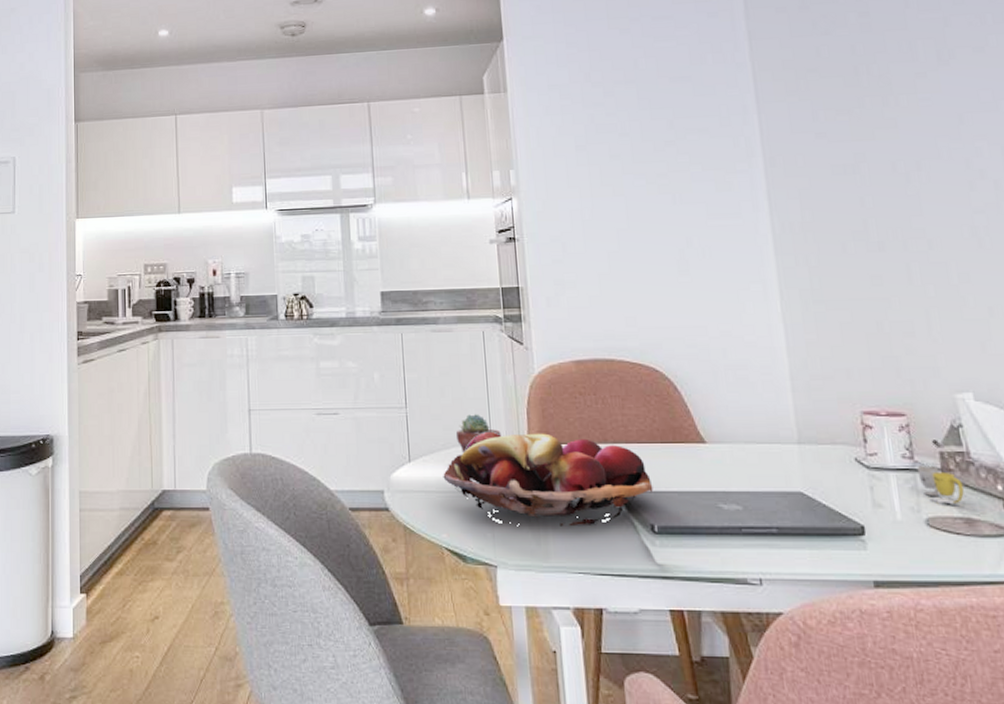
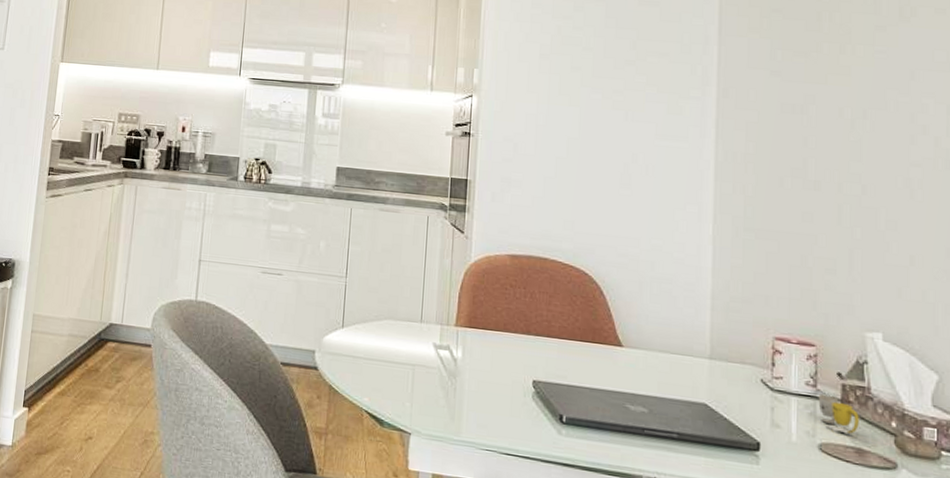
fruit basket: present [443,432,654,527] -> none [372,309,567,408]
potted succulent: present [456,414,502,454] -> none [390,291,432,327]

